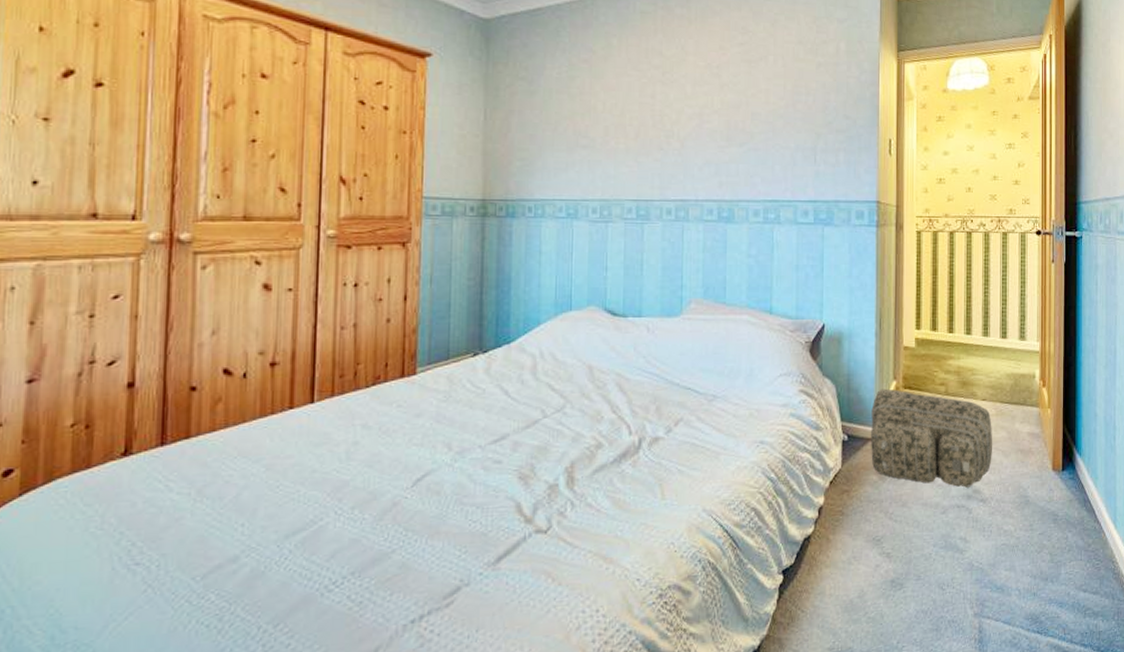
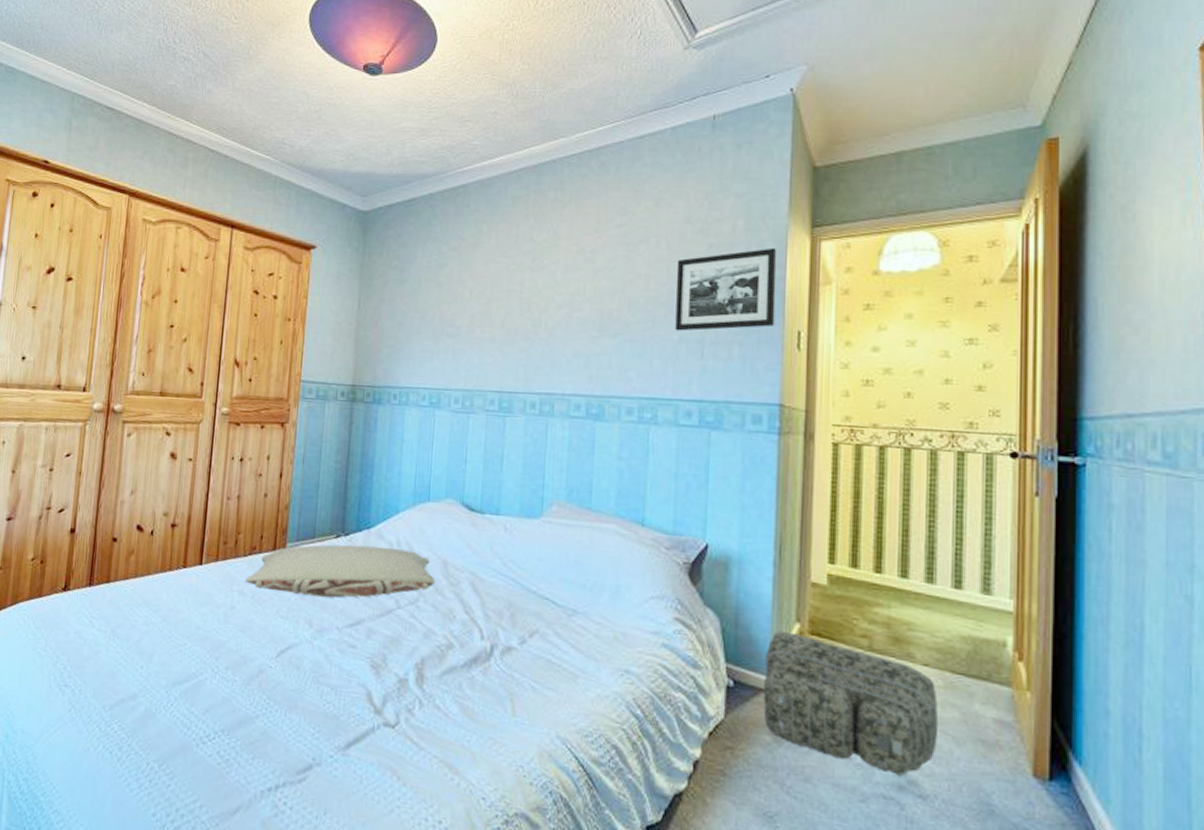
pillow: none [369,360,581,420] -> present [245,544,435,598]
picture frame: none [792,67,872,140] -> present [675,247,777,331]

